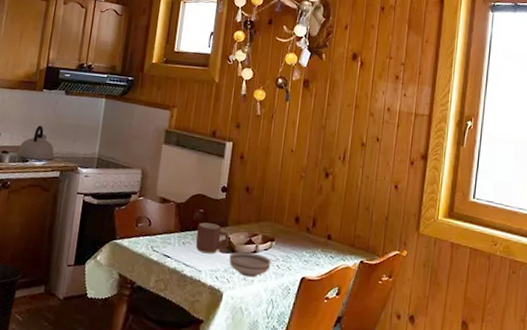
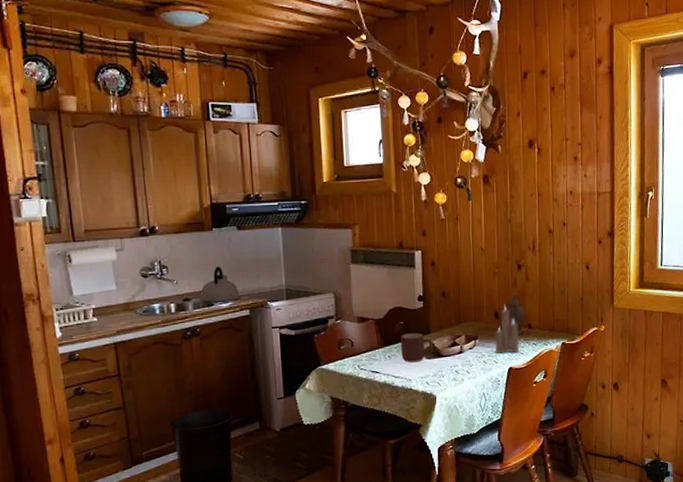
bowl: present [229,251,271,278] -> none [437,353,478,377]
candle: none [290,211,317,263] -> present [495,305,520,354]
teapot: none [306,200,328,245] -> present [504,293,527,335]

